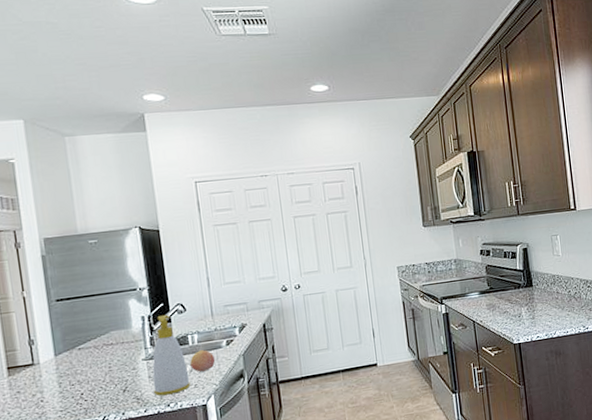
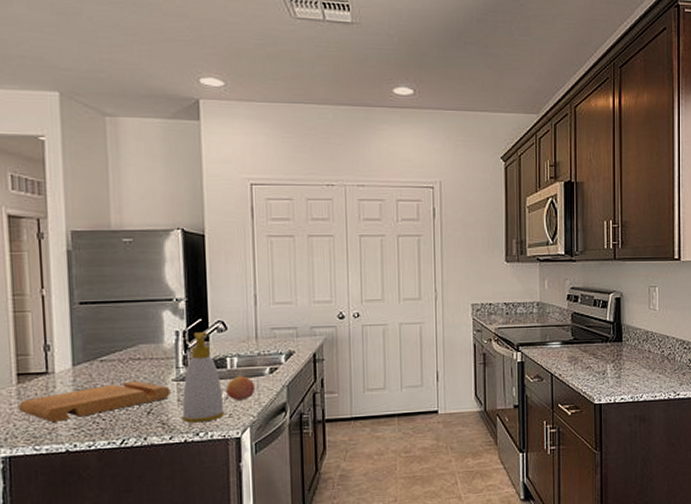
cutting board: none [10,363,142,407] -> present [18,380,170,422]

